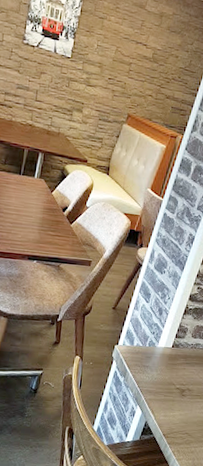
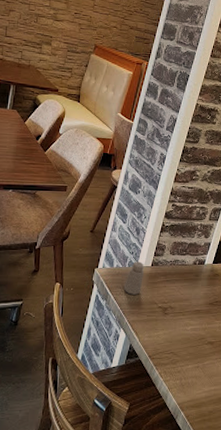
saltshaker: none [142,341,164,374] -> present [123,261,144,295]

